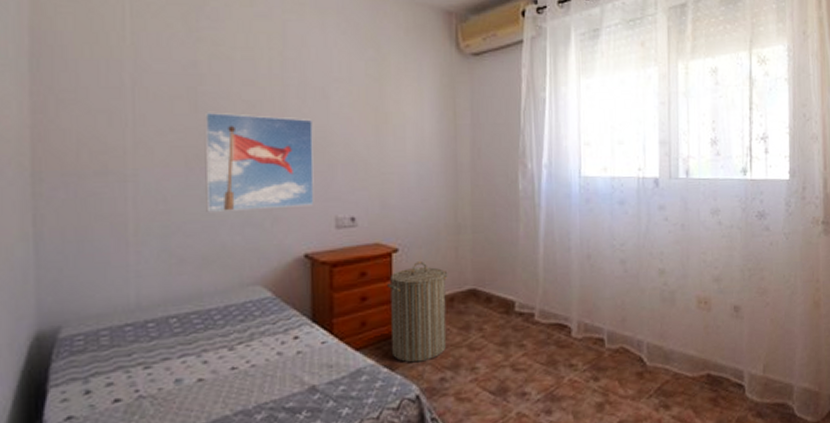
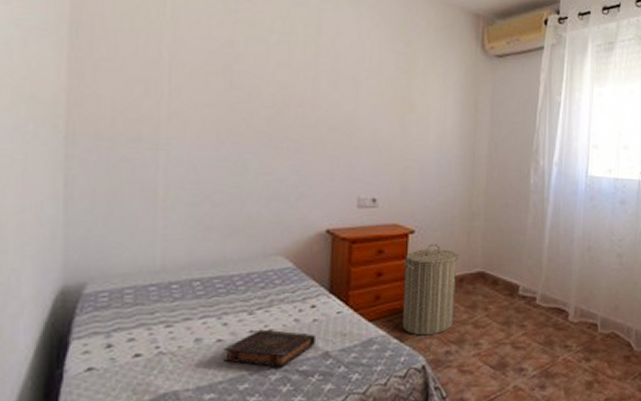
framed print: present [205,111,315,212] -> none [235,89,342,186]
book: none [205,364,302,406] -> present [223,329,317,368]

